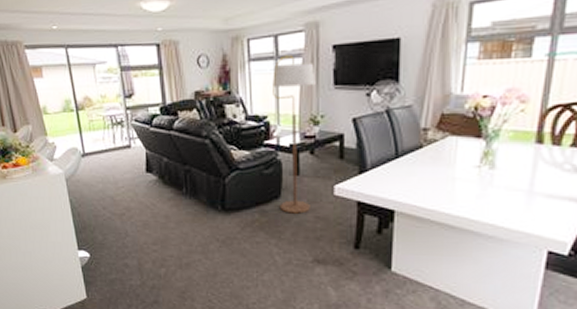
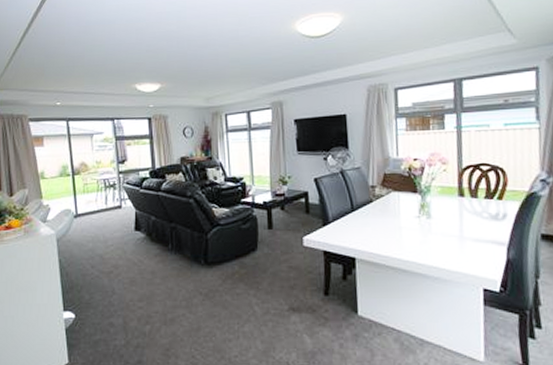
floor lamp: present [273,55,316,214] -> none [247,127,284,265]

